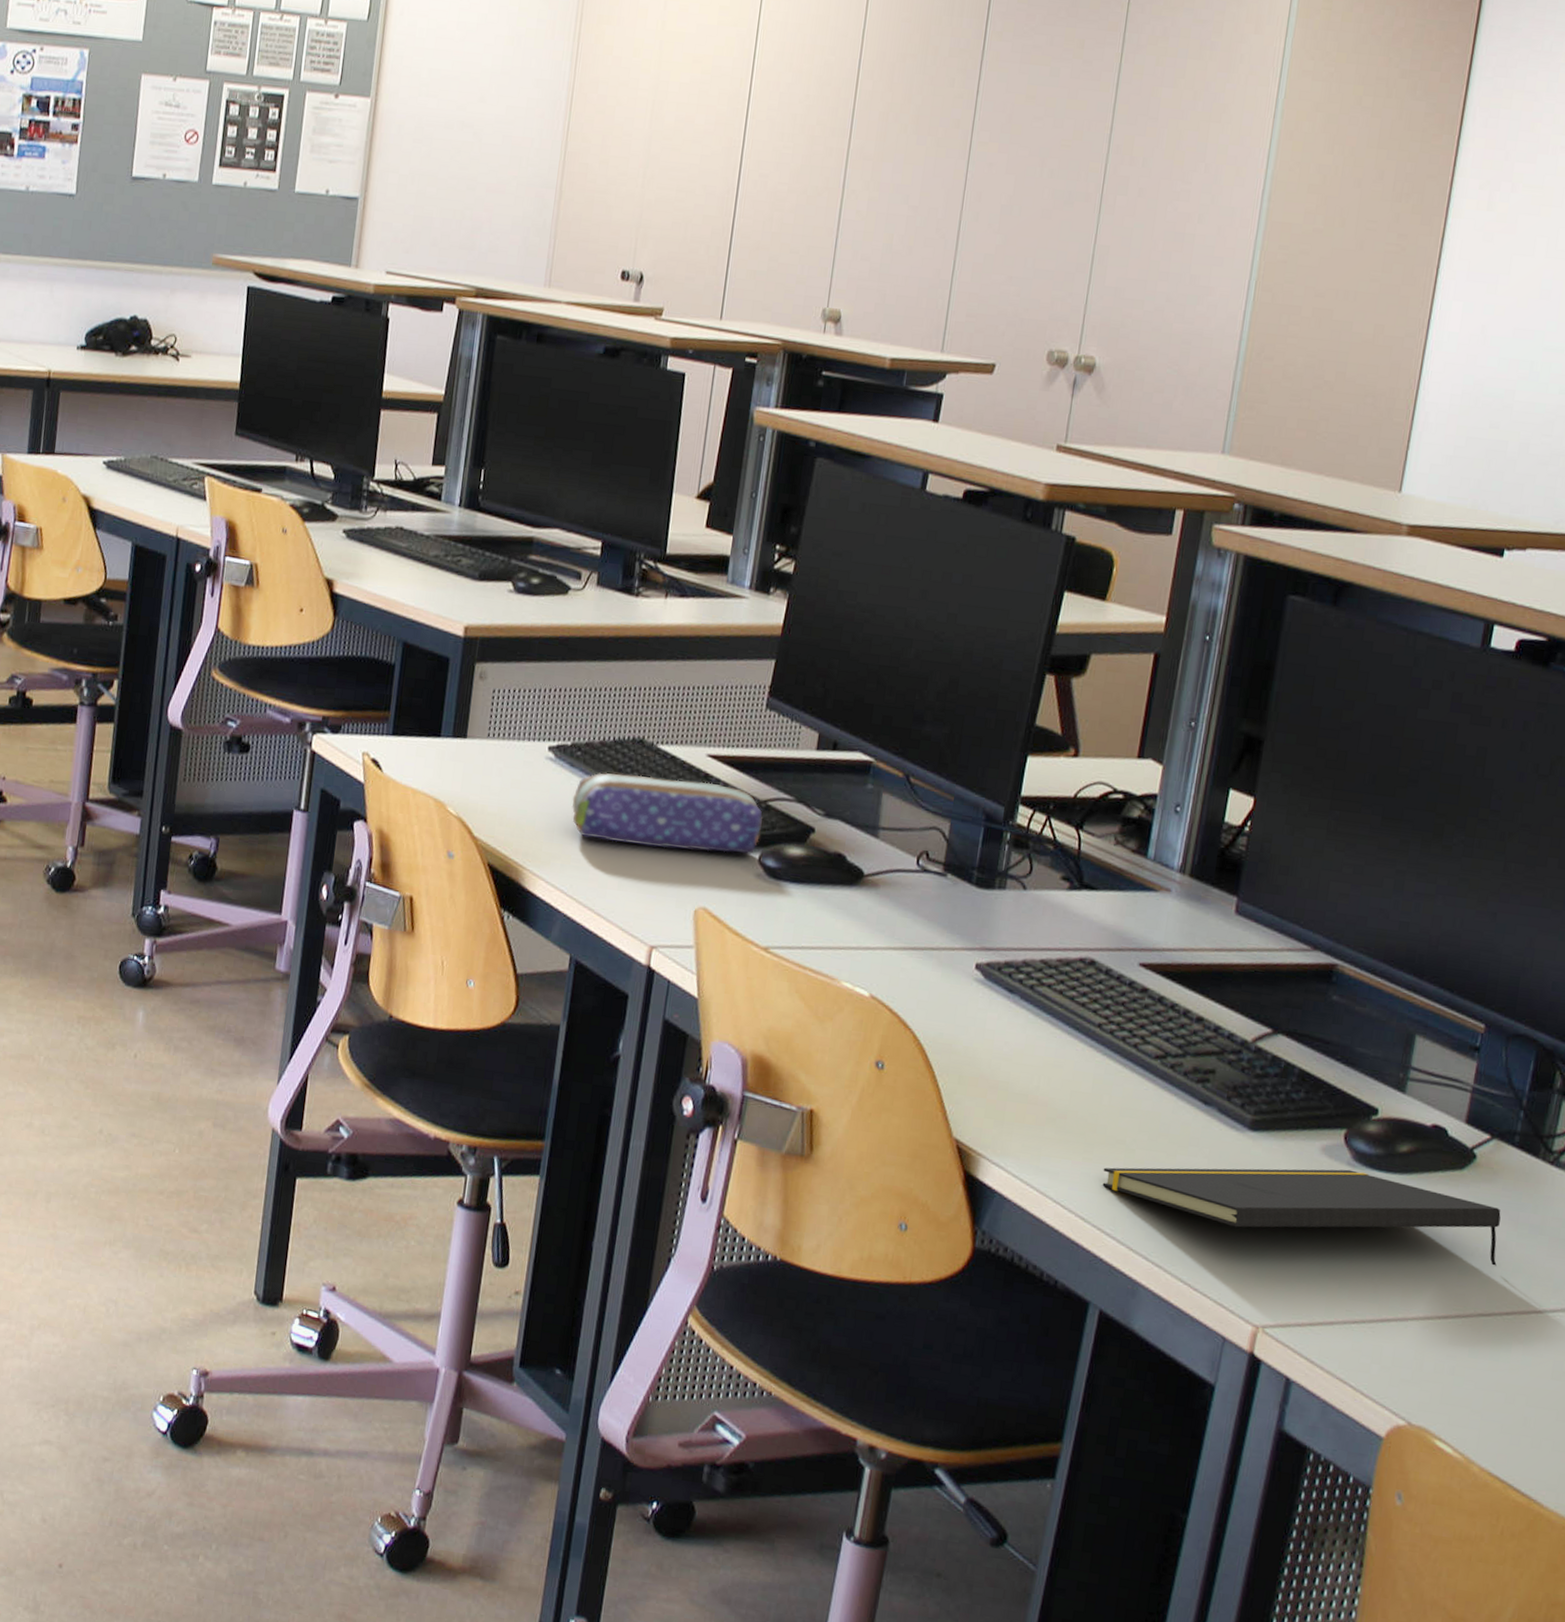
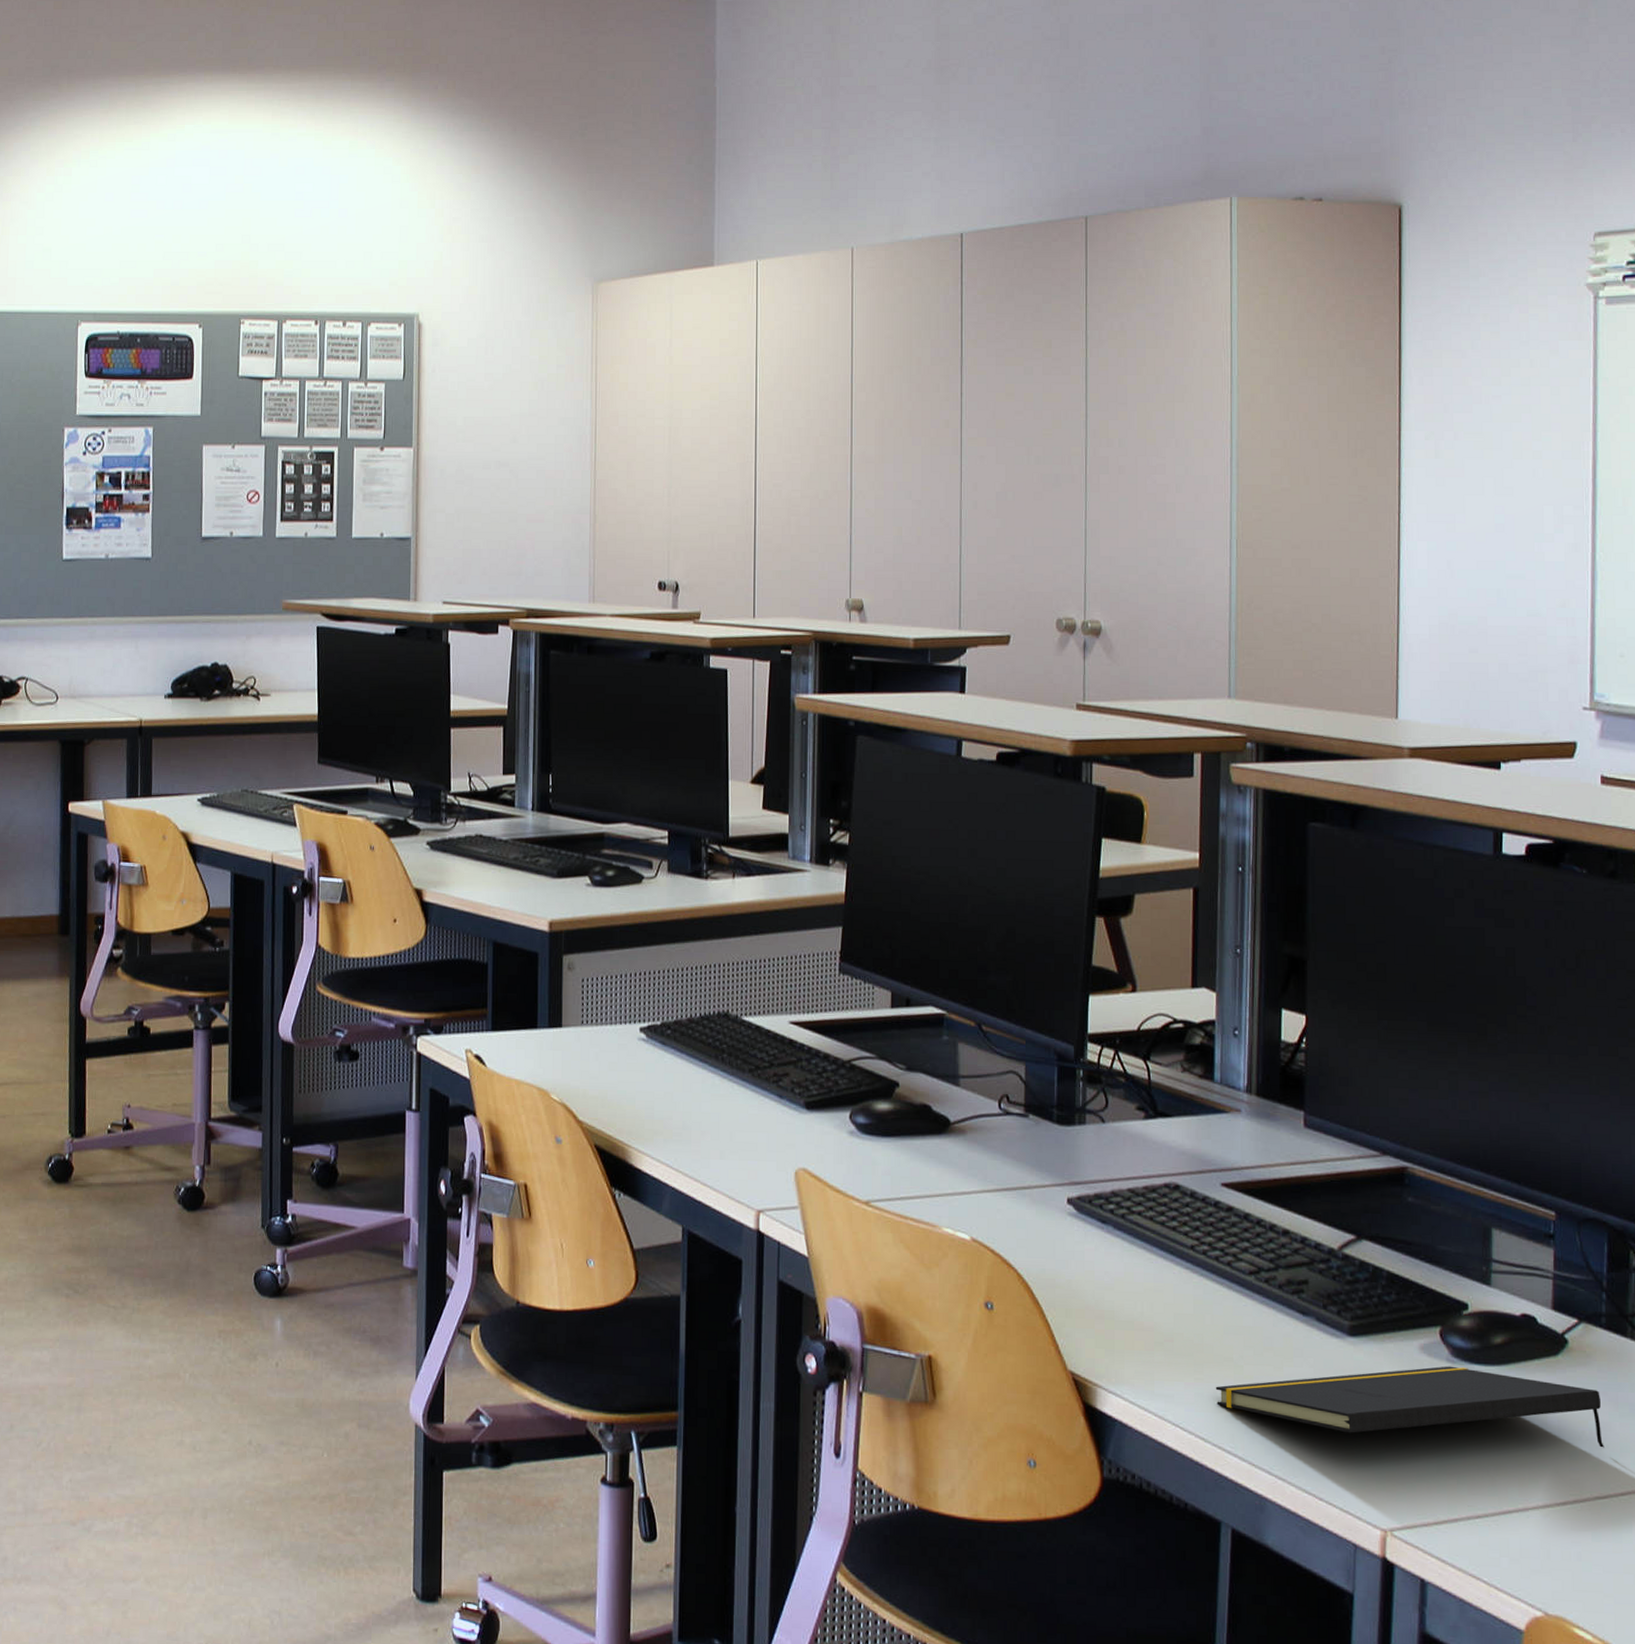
pencil case: present [571,772,763,855] -> none [667,1047,848,1115]

